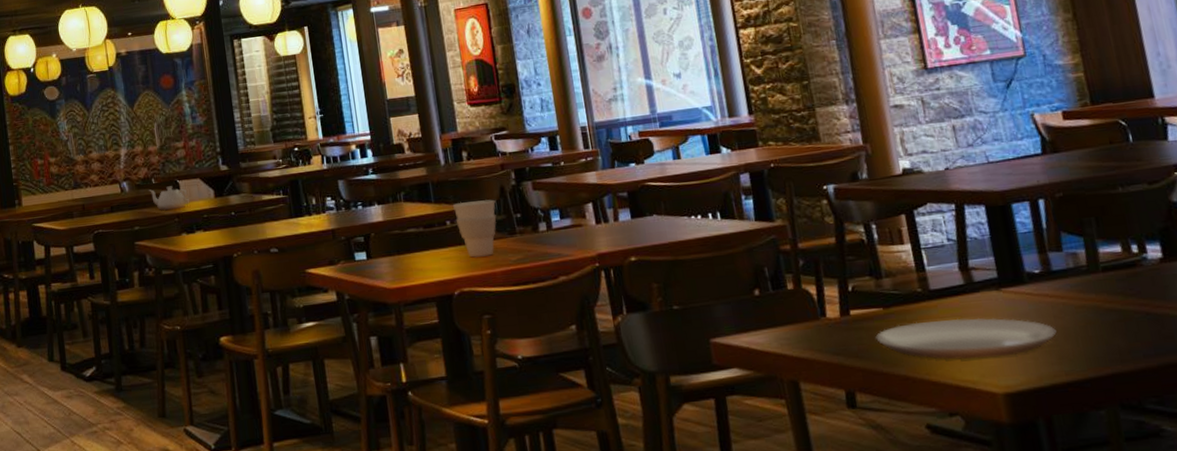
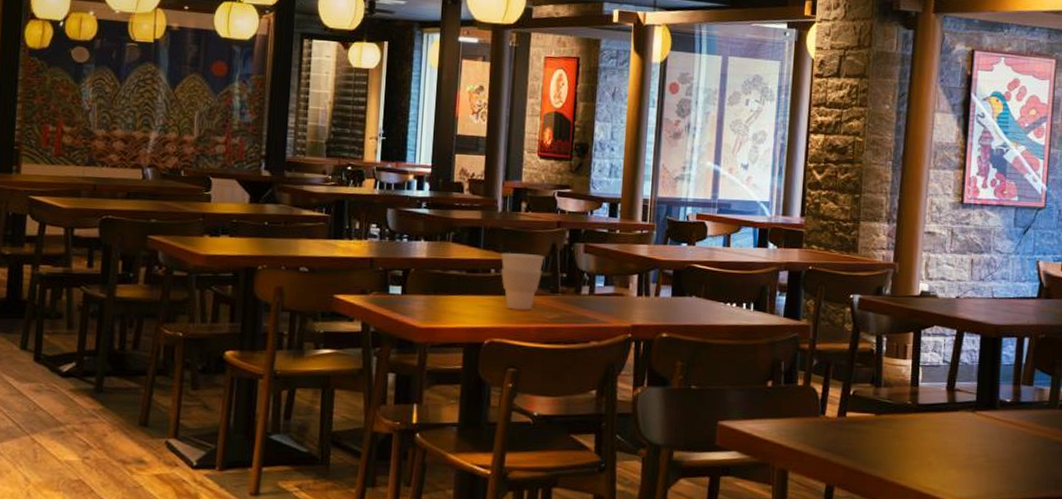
teapot: present [148,186,190,211] -> none [175,182,220,209]
plate: present [875,317,1057,360] -> none [863,431,1011,471]

